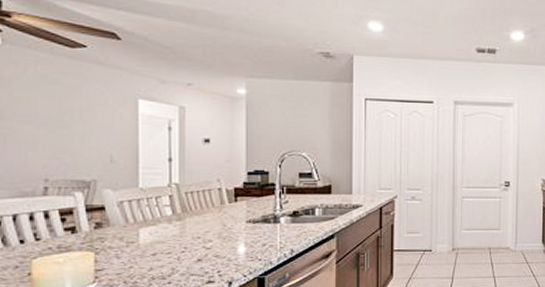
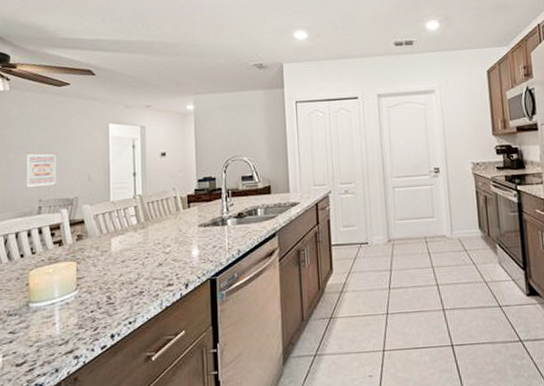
wall art: none [26,123,69,165] -> present [26,152,57,188]

